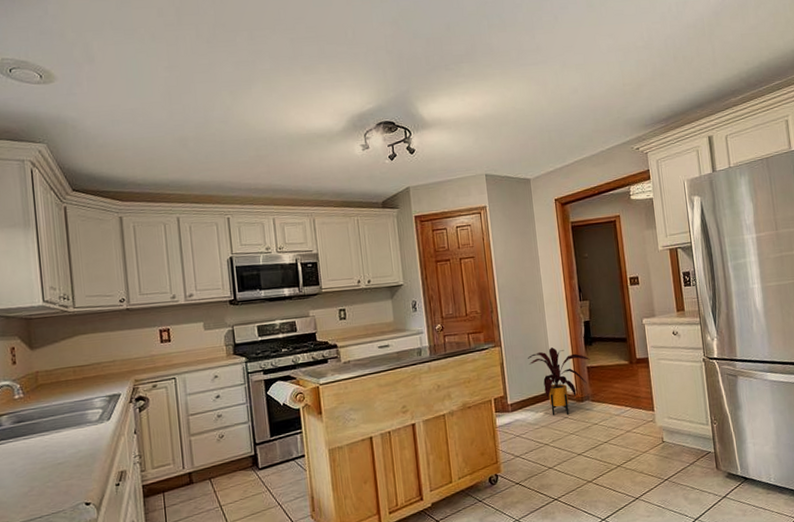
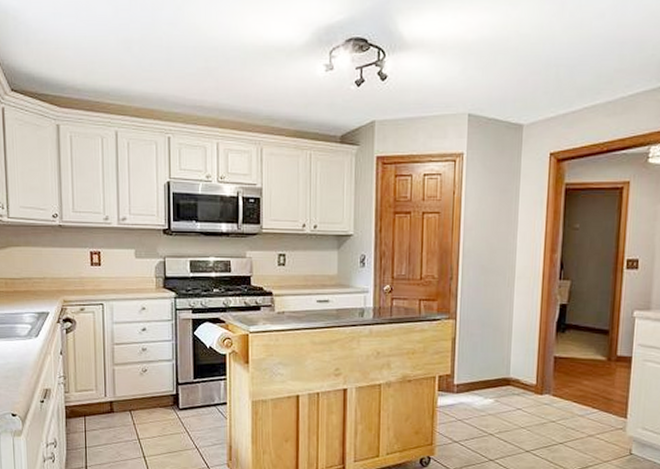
house plant: present [528,347,590,416] -> none [485,329,560,407]

